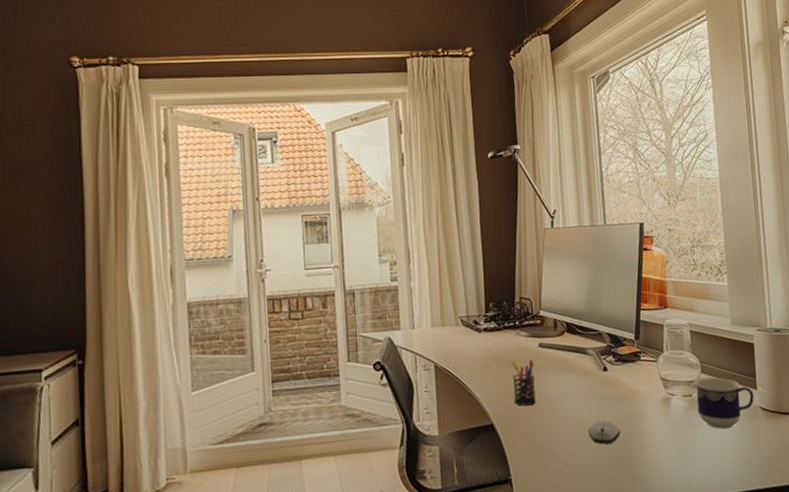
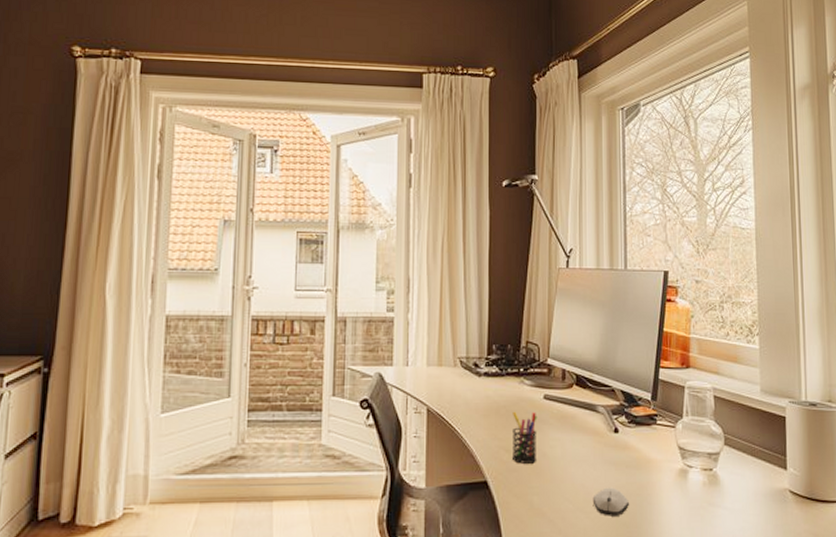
cup: present [694,377,754,430] -> none [716,451,783,512]

